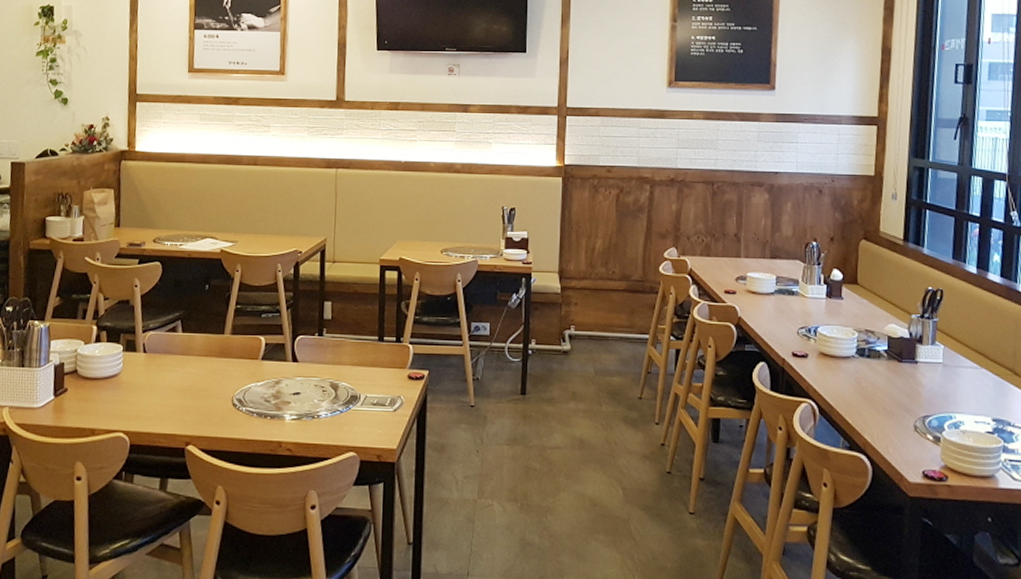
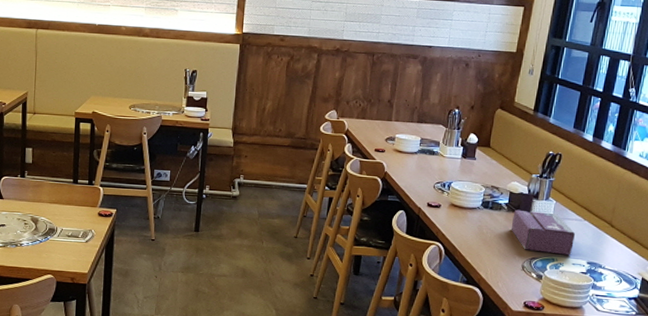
tissue box: none [894,357,974,411] -> present [511,209,576,255]

